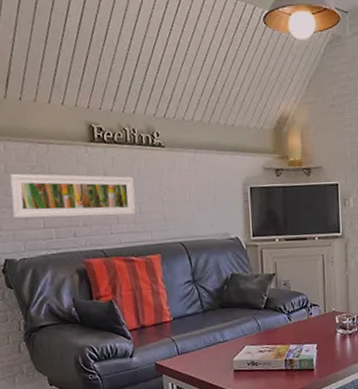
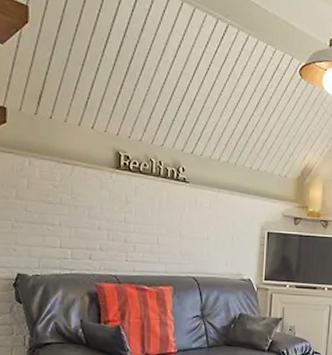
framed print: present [9,173,136,218] -> none [30,190,154,245]

